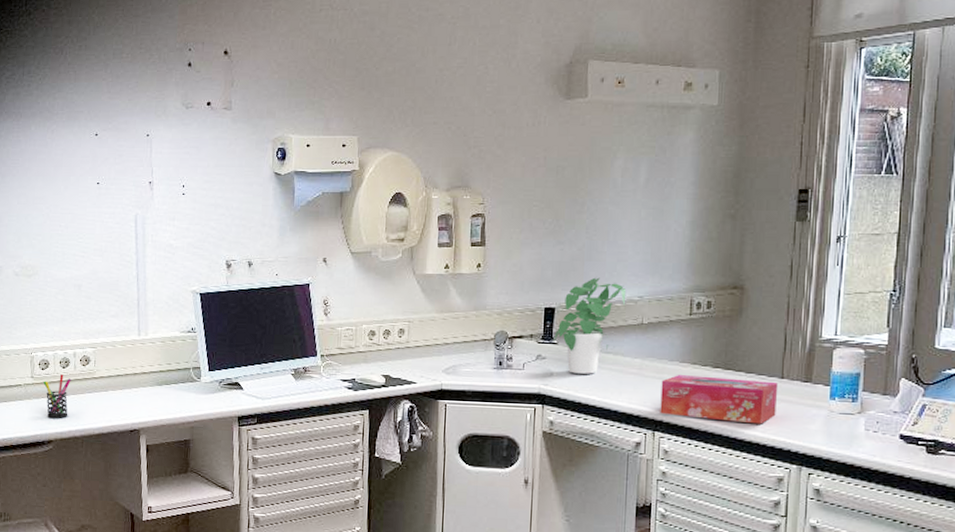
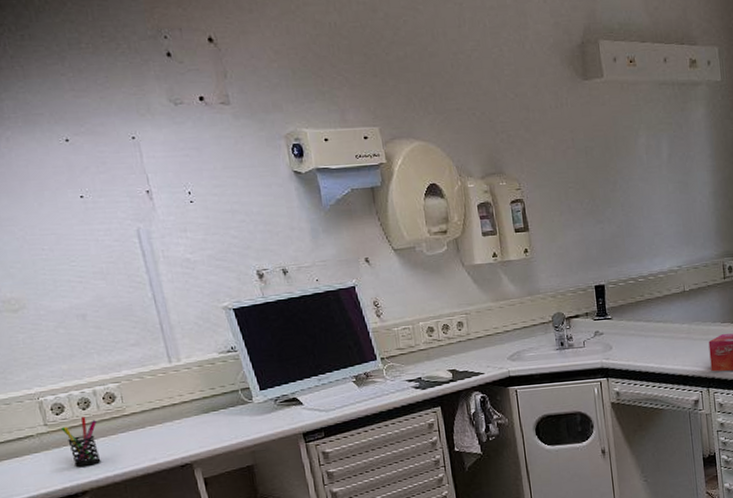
potted plant: present [554,277,627,374] -> none [606,252,667,345]

